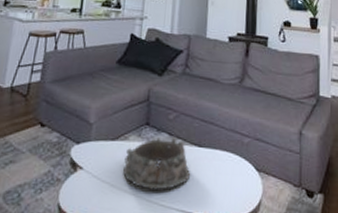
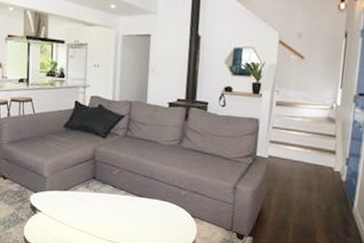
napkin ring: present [123,136,190,191] -> none [75,188,132,230]

